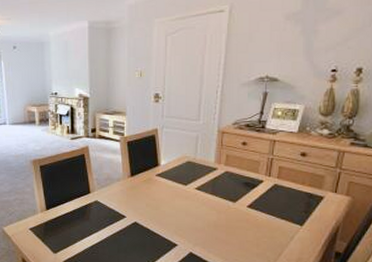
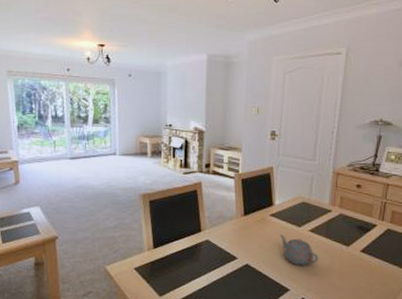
teapot: none [167,193,205,223] -> present [280,234,319,266]

